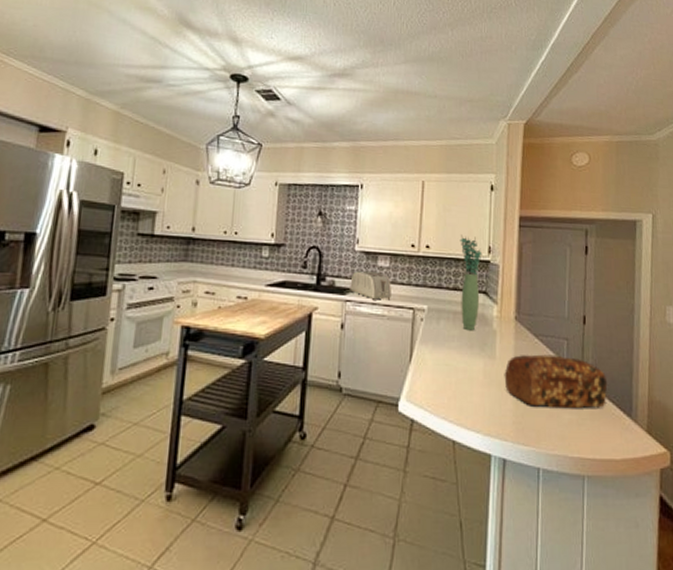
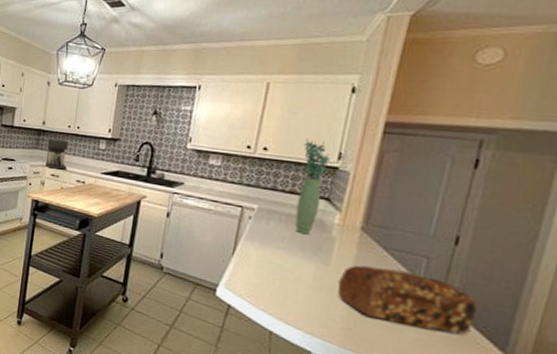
coffee maker: none [197,247,225,286] -> present [45,138,69,170]
toaster: present [350,271,391,301] -> none [178,167,221,197]

